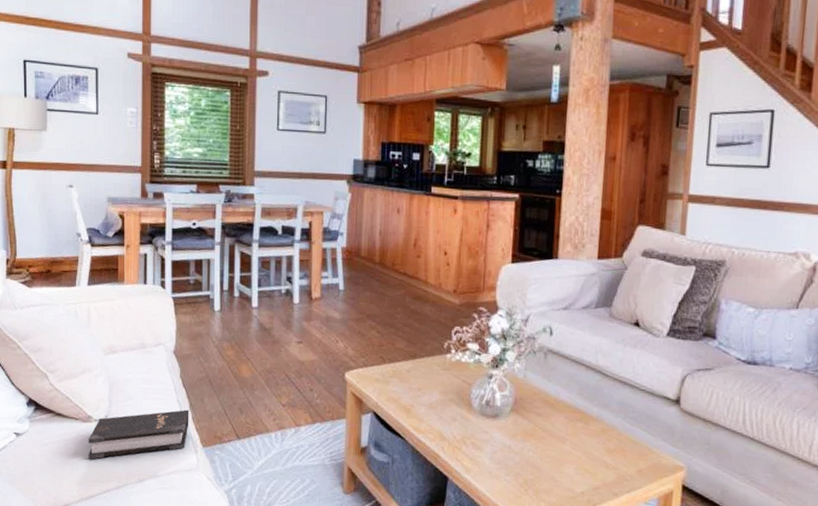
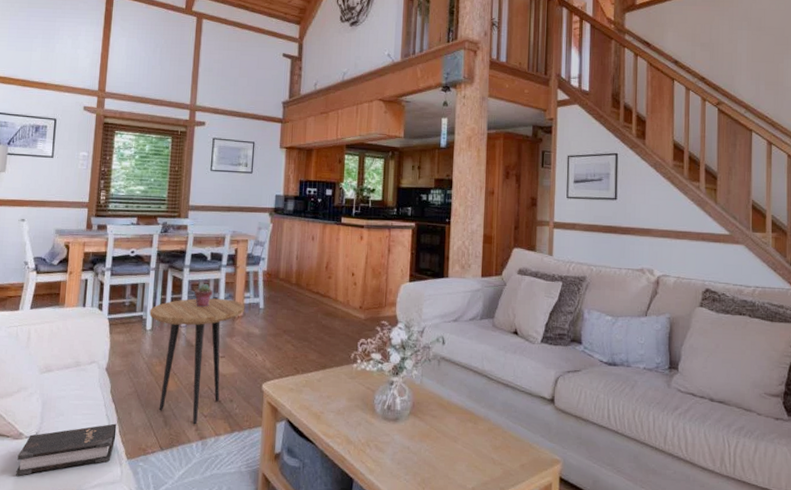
side table: none [217,277,323,414] -> present [149,298,245,425]
potted succulent: none [265,261,286,288] -> present [194,284,213,308]

